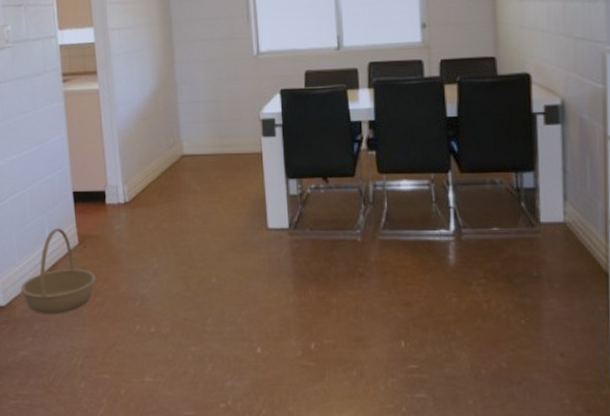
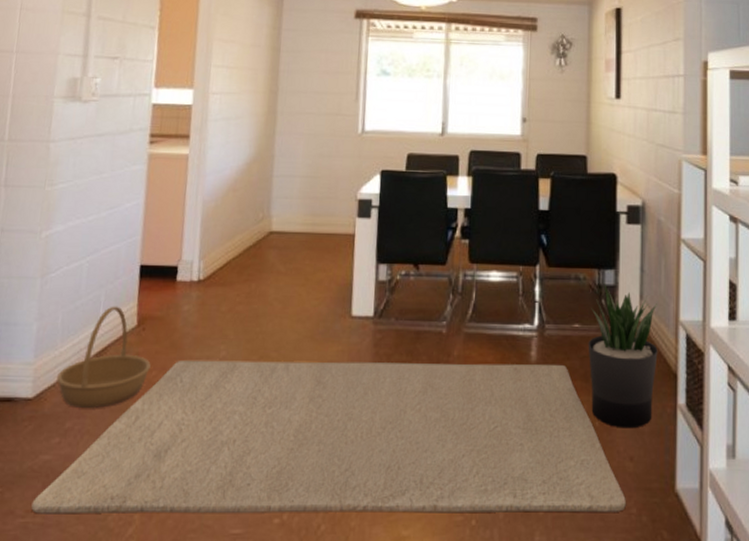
rug: none [20,266,558,403] -> present [31,360,626,514]
planter: none [508,186,586,326] -> present [588,283,658,429]

